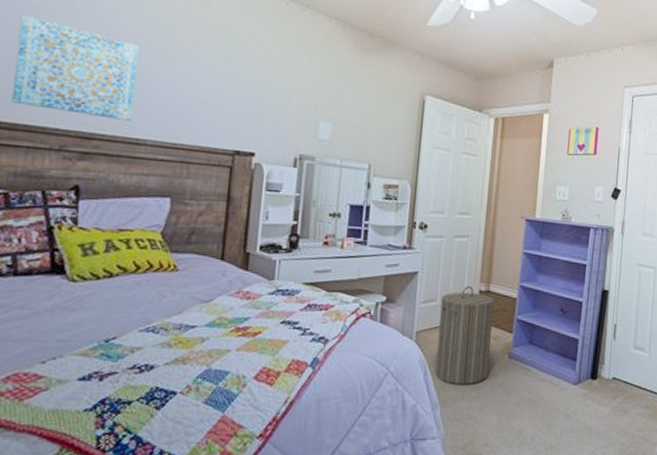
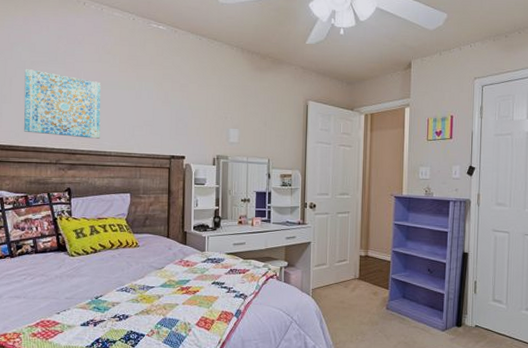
laundry hamper: present [435,285,495,385] -> none [328,252,373,330]

